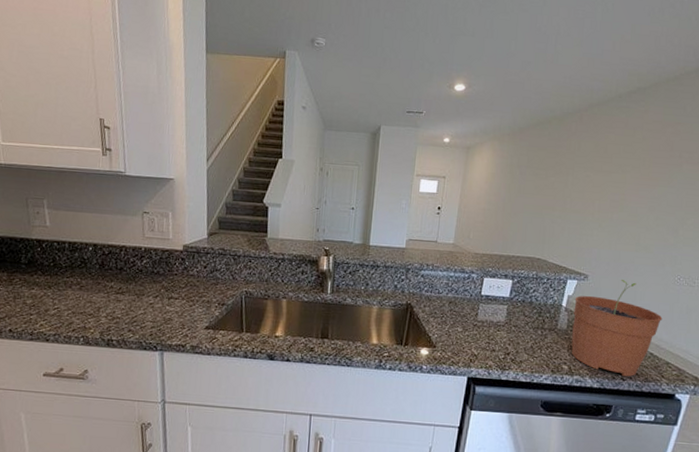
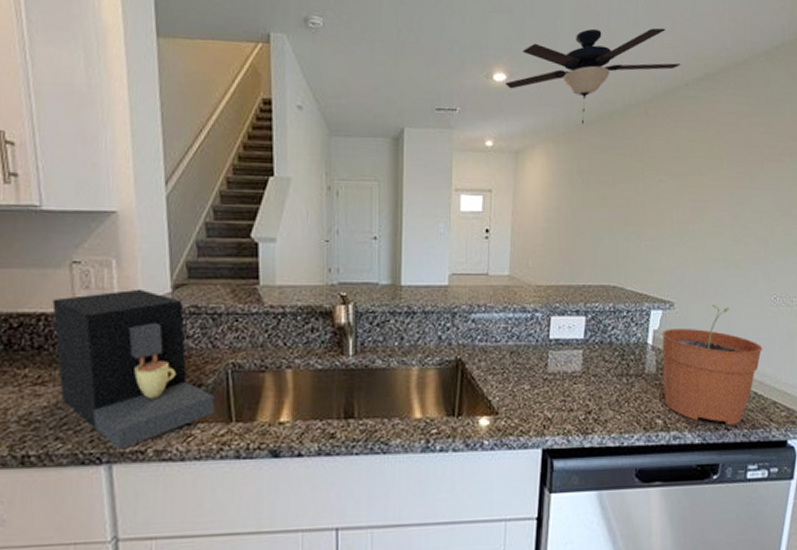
coffee maker: none [130,234,233,343] -> present [52,288,215,450]
ceiling fan: none [464,48,617,128] -> present [506,28,681,124]

